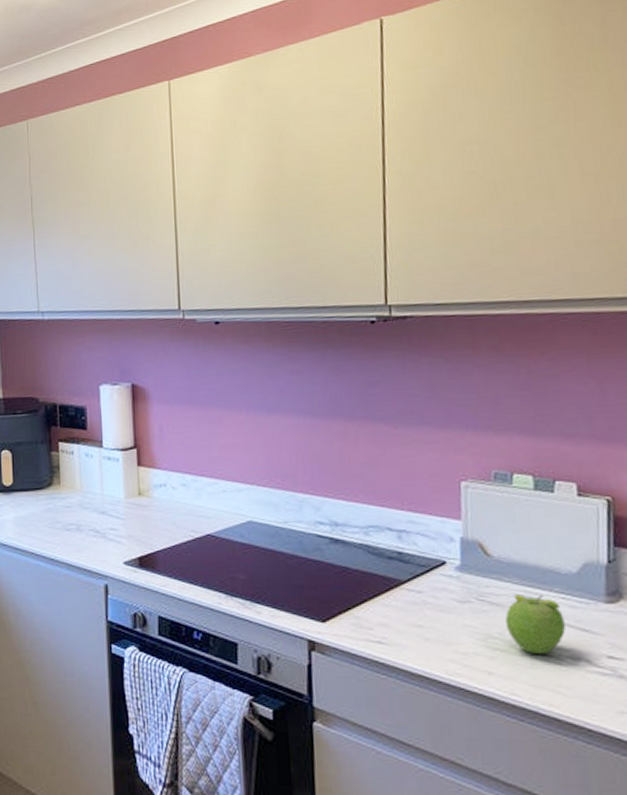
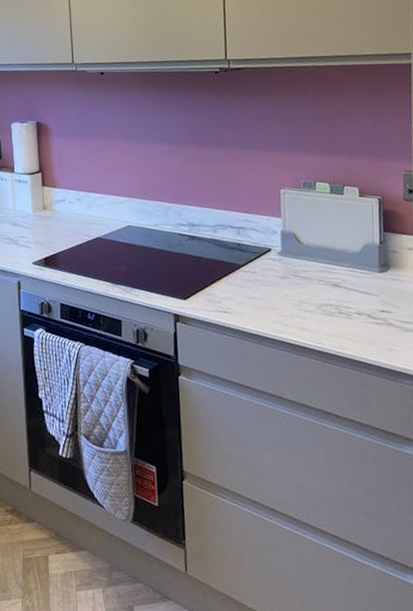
fruit: present [504,594,566,654] -> none [312,269,353,312]

